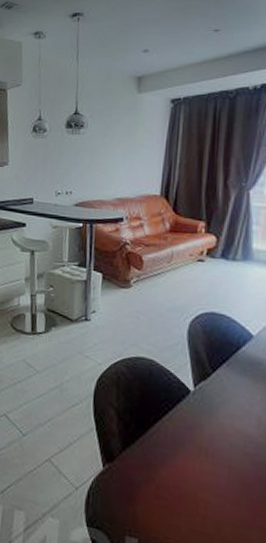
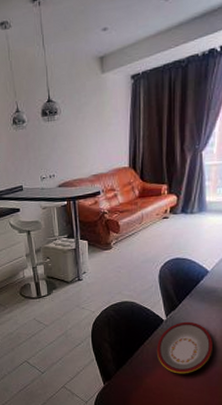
plate: none [178,397,256,474] -> present [156,321,212,374]

